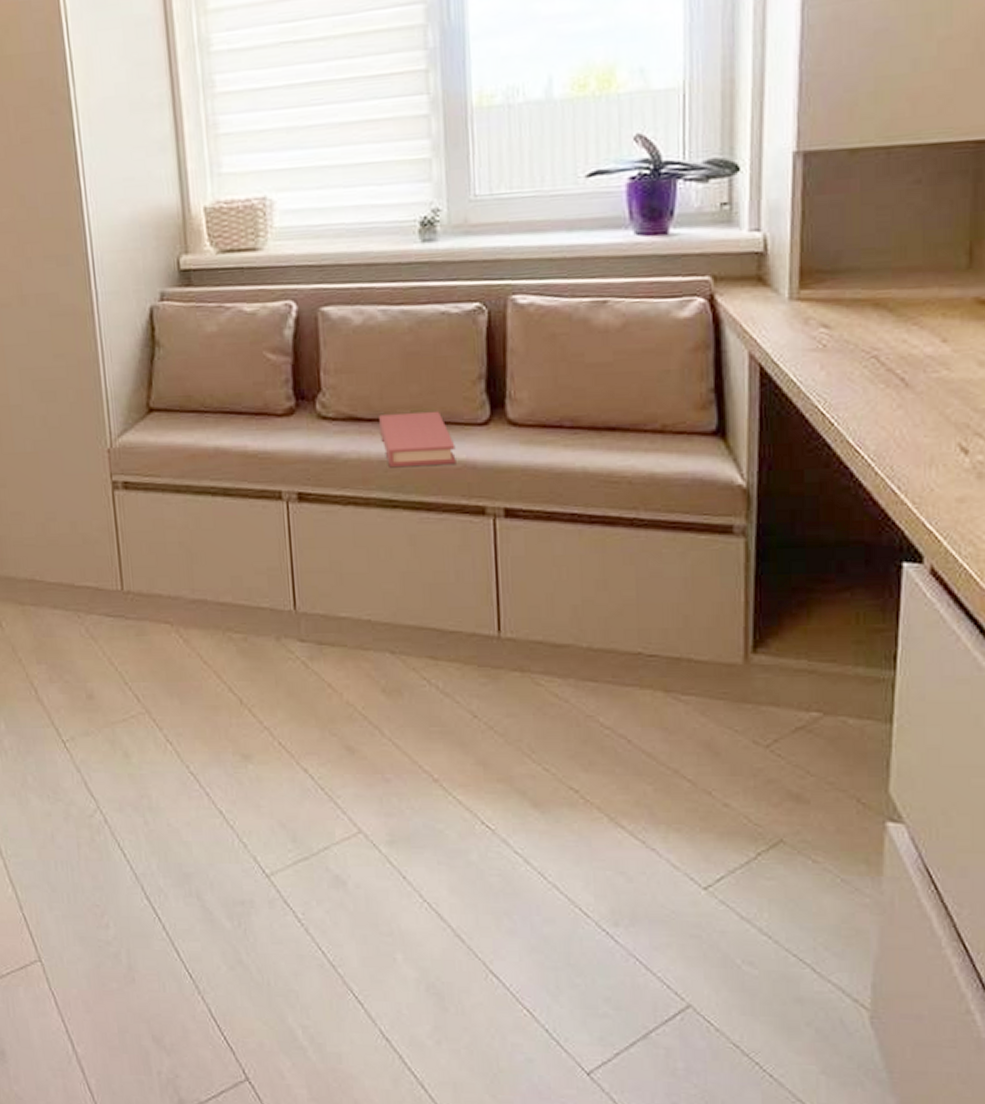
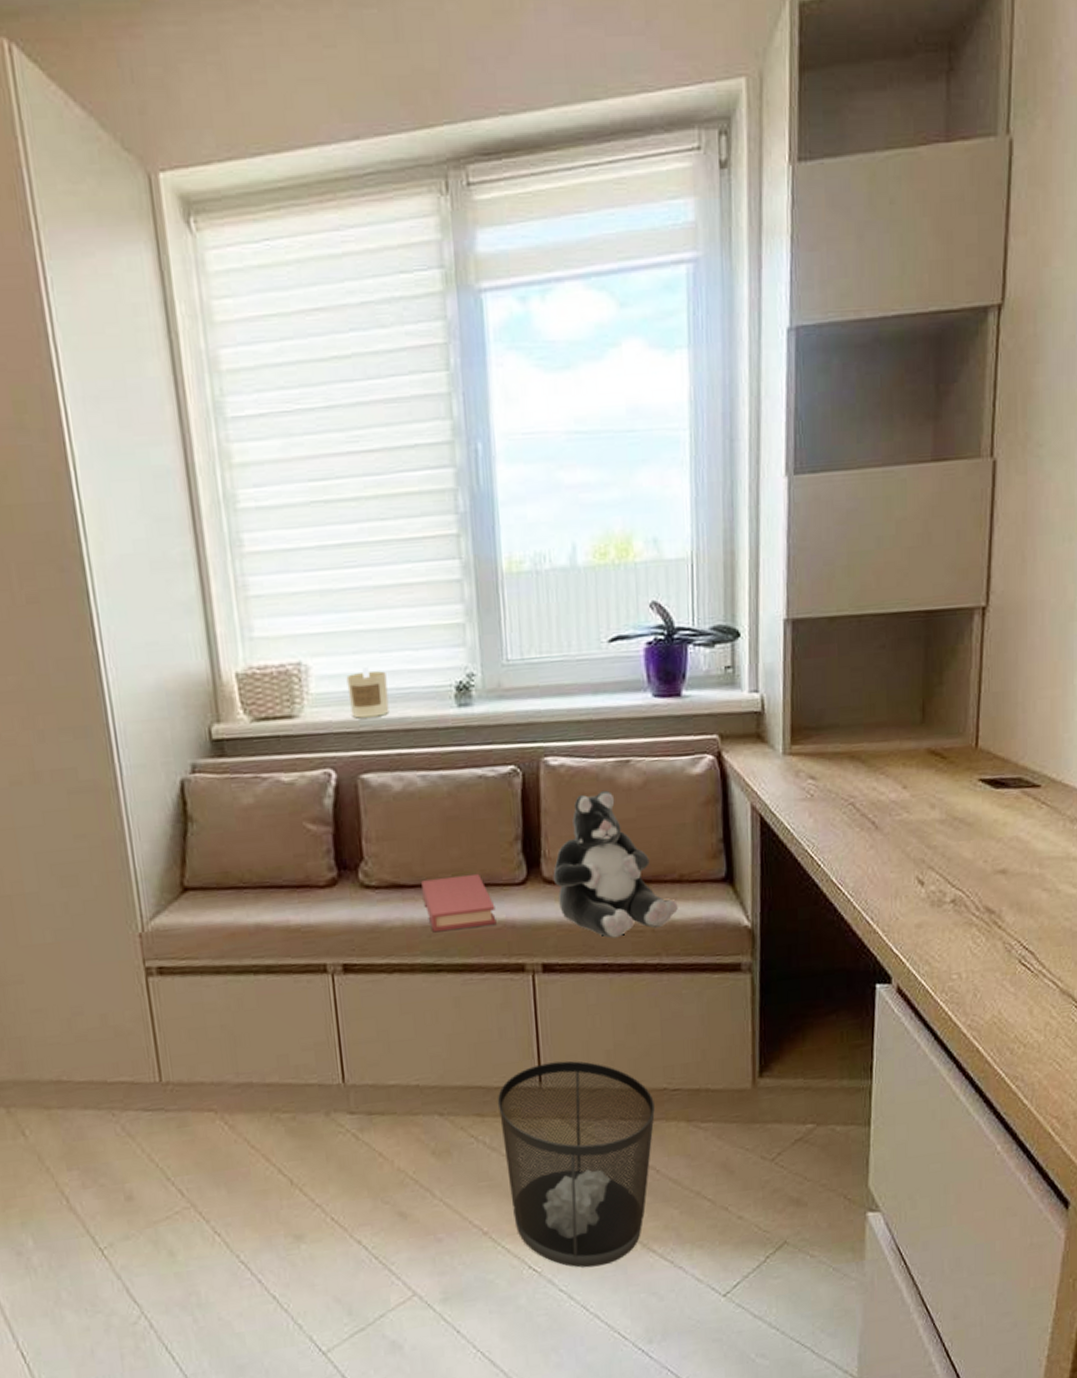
candle: none [310,201,352,252] -> present [346,666,390,719]
waste bin: none [452,612,627,834] -> present [497,1061,655,1268]
plush toy: none [518,331,659,487] -> present [553,790,678,939]

